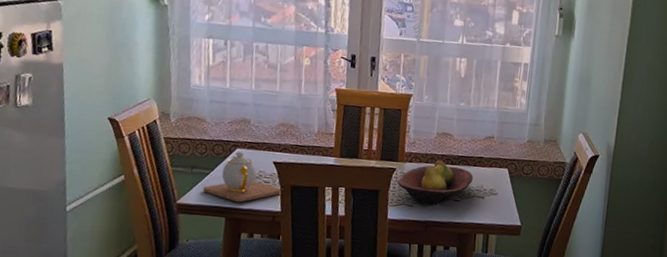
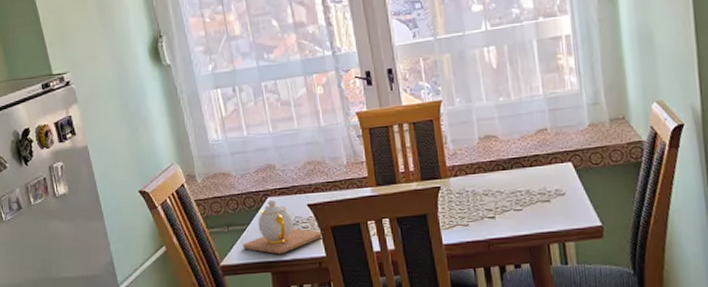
fruit bowl: present [397,160,473,206] -> none [444,167,532,222]

